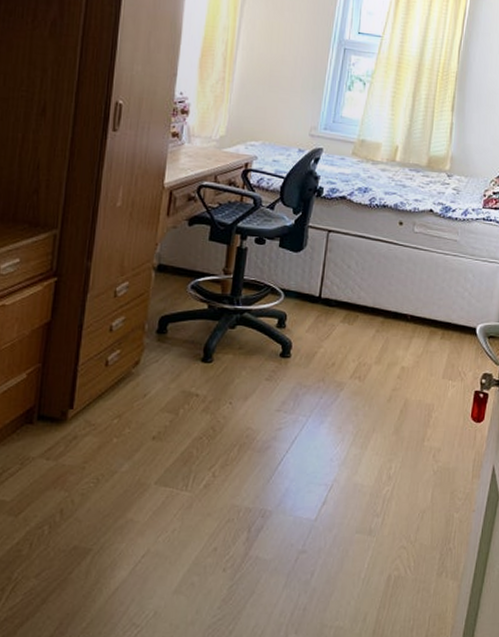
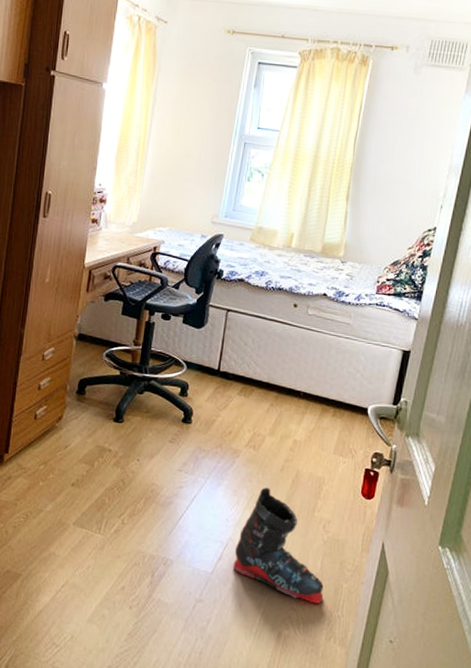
ski boot: none [338,420,435,539] -> present [233,487,324,605]

